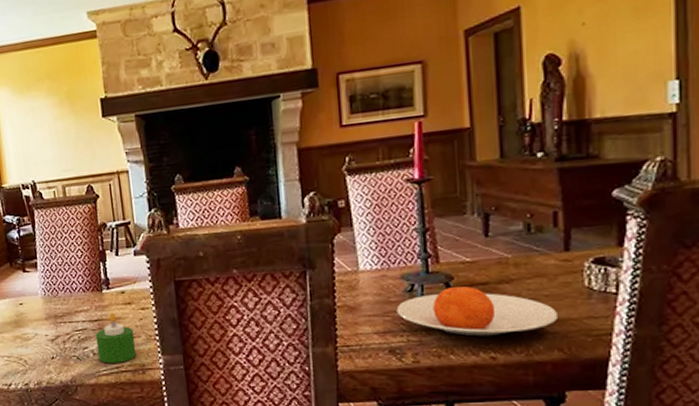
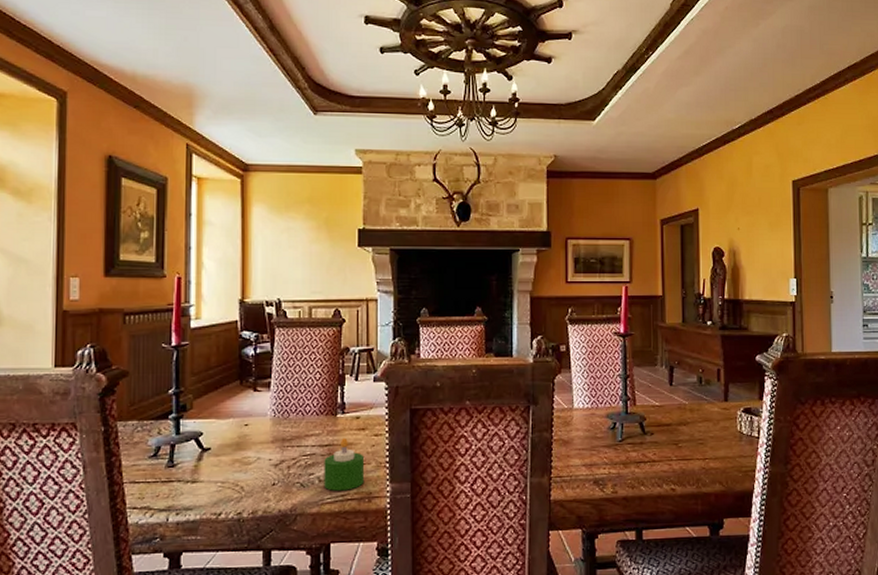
plate: present [396,286,559,336] -> none [601,427,720,470]

